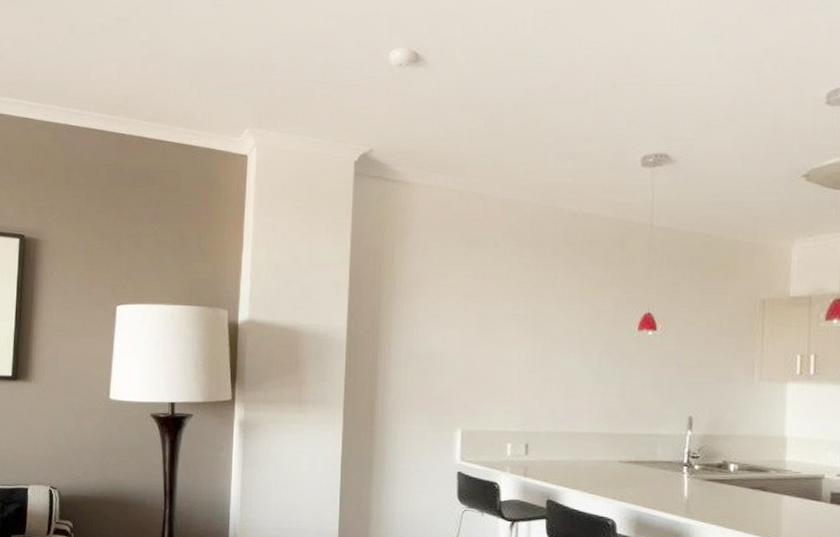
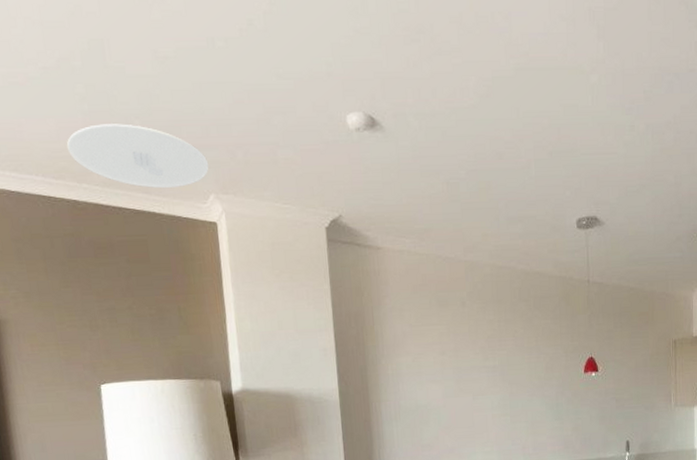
ceiling light: none [124,65,248,123] -> present [66,124,209,189]

